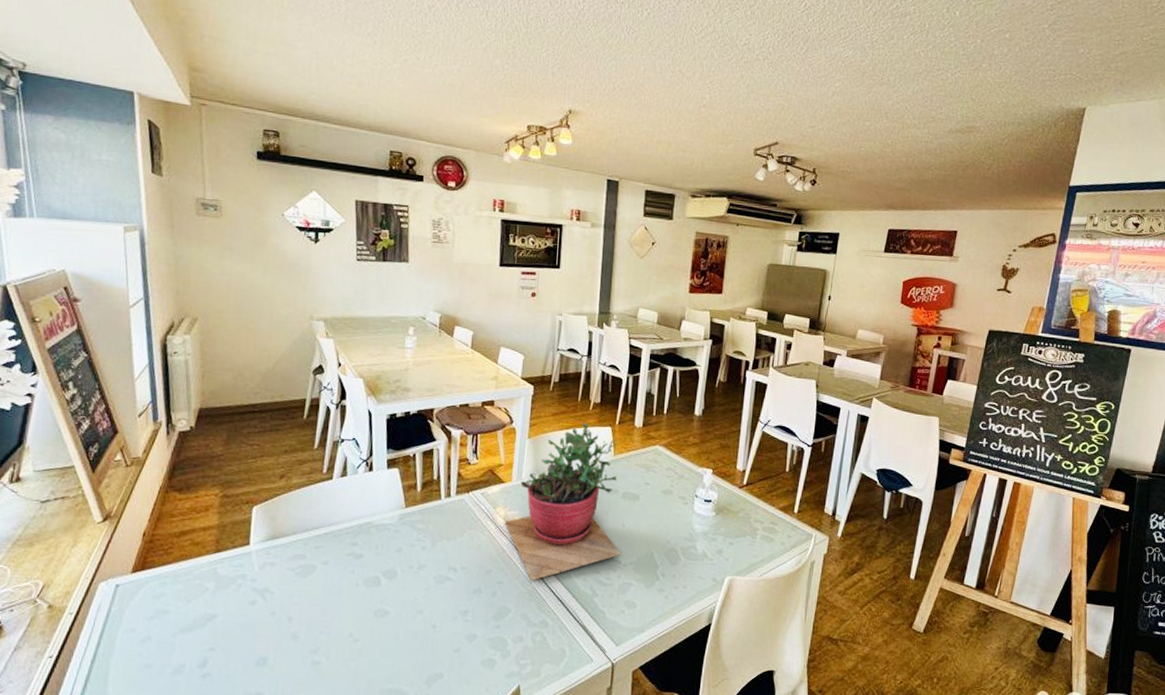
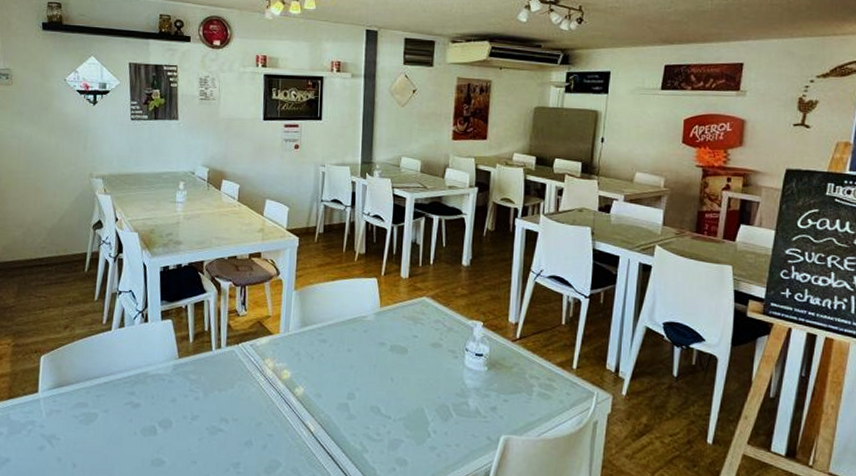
succulent plant: present [505,422,621,581] -> none [274,273,390,434]

